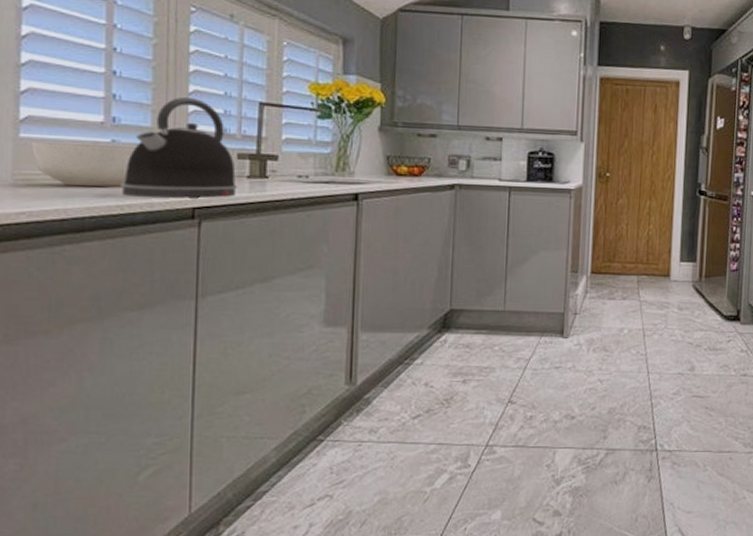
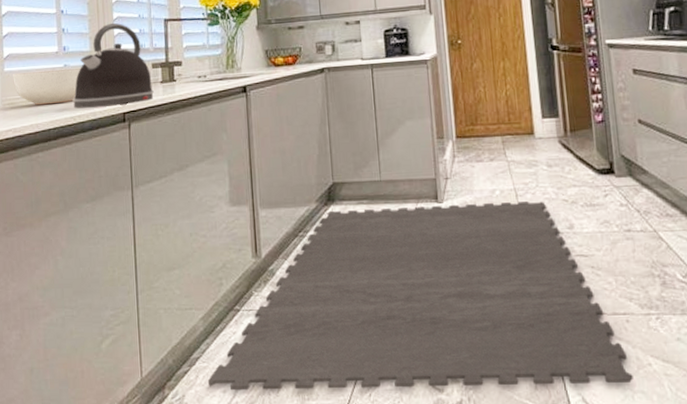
floor mat: none [275,340,728,526] -> present [207,201,633,391]

